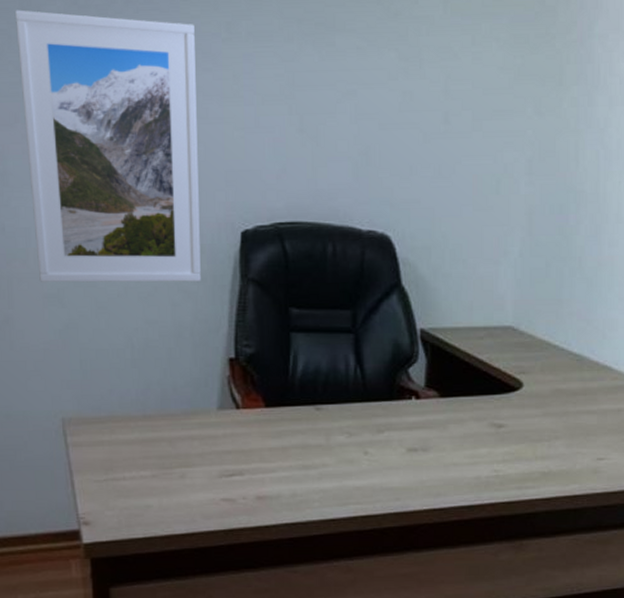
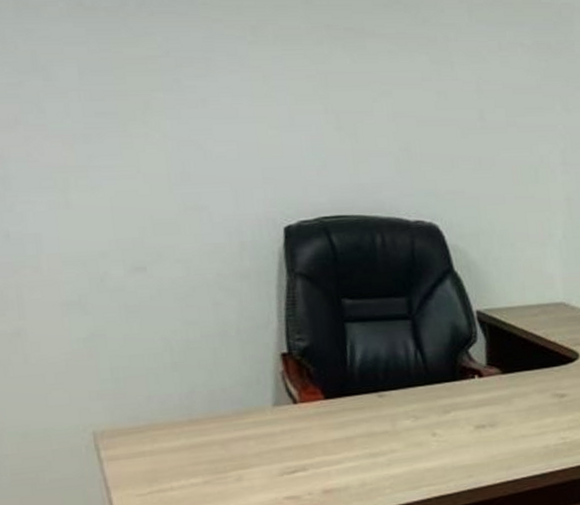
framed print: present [15,10,201,283] -> none [9,10,244,289]

